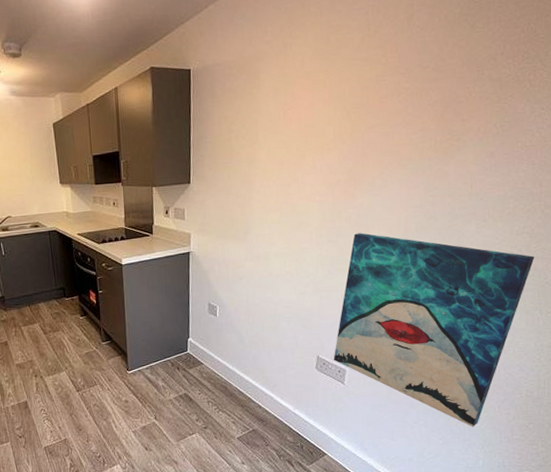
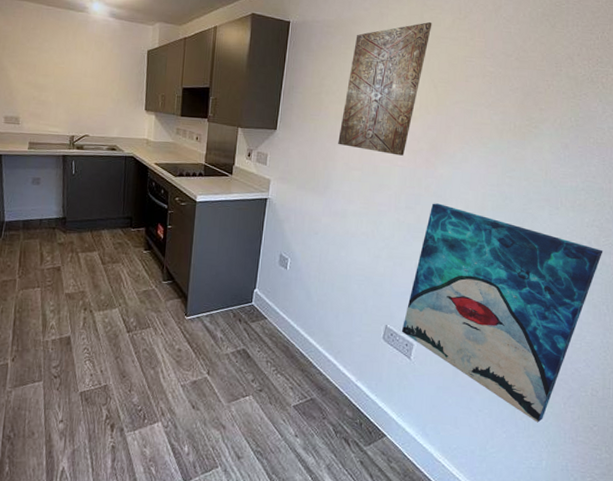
wall art: none [253,44,340,191] -> present [338,21,432,156]

